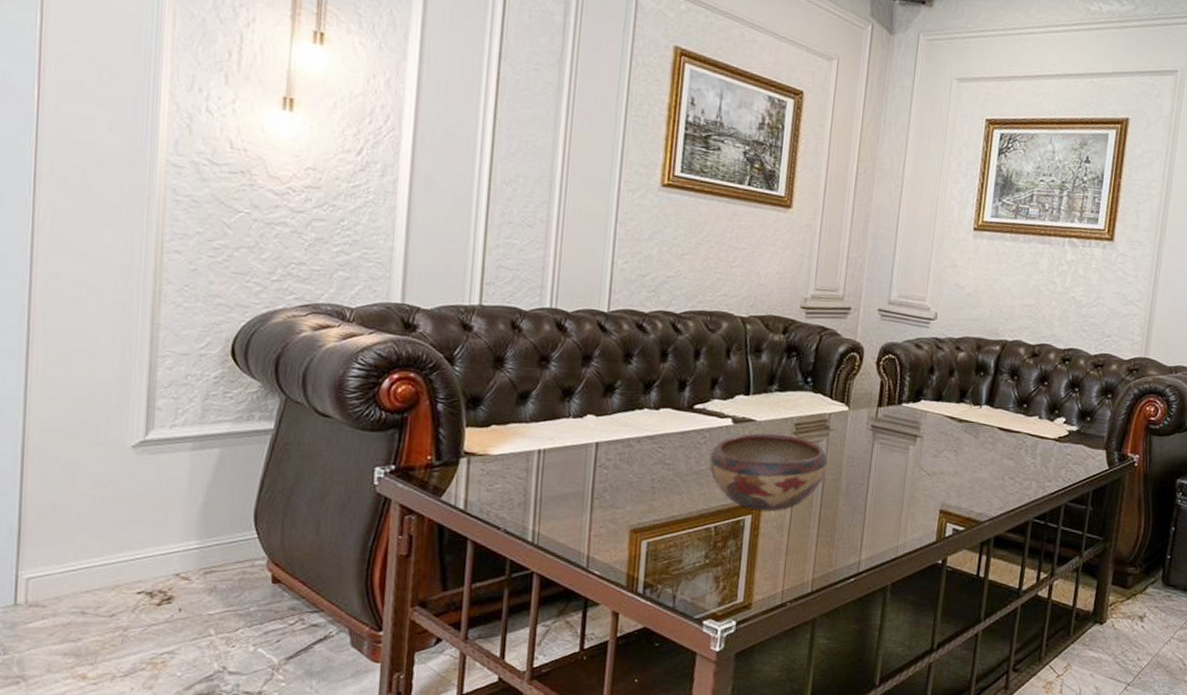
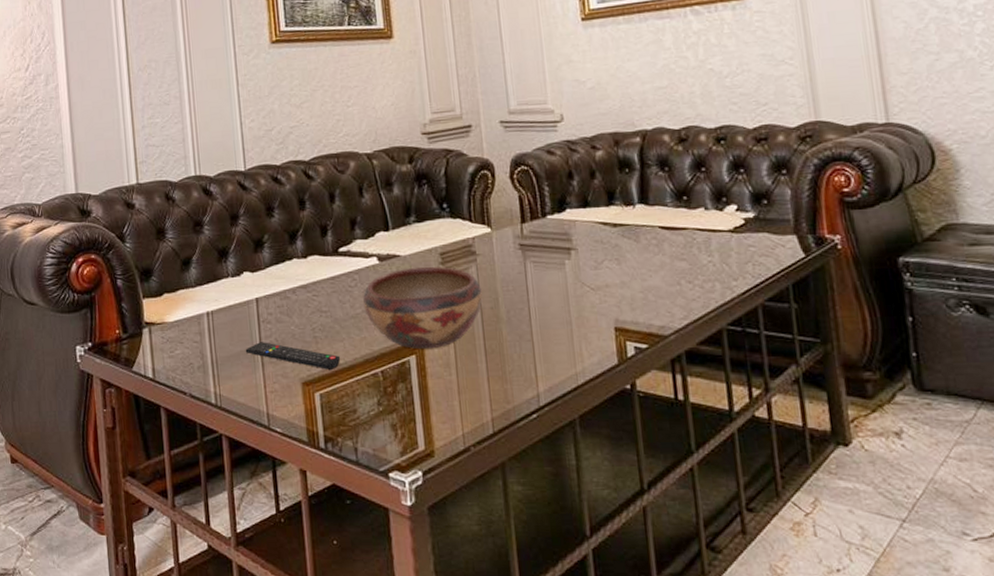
remote control: none [574,486,676,520] -> present [245,342,341,370]

